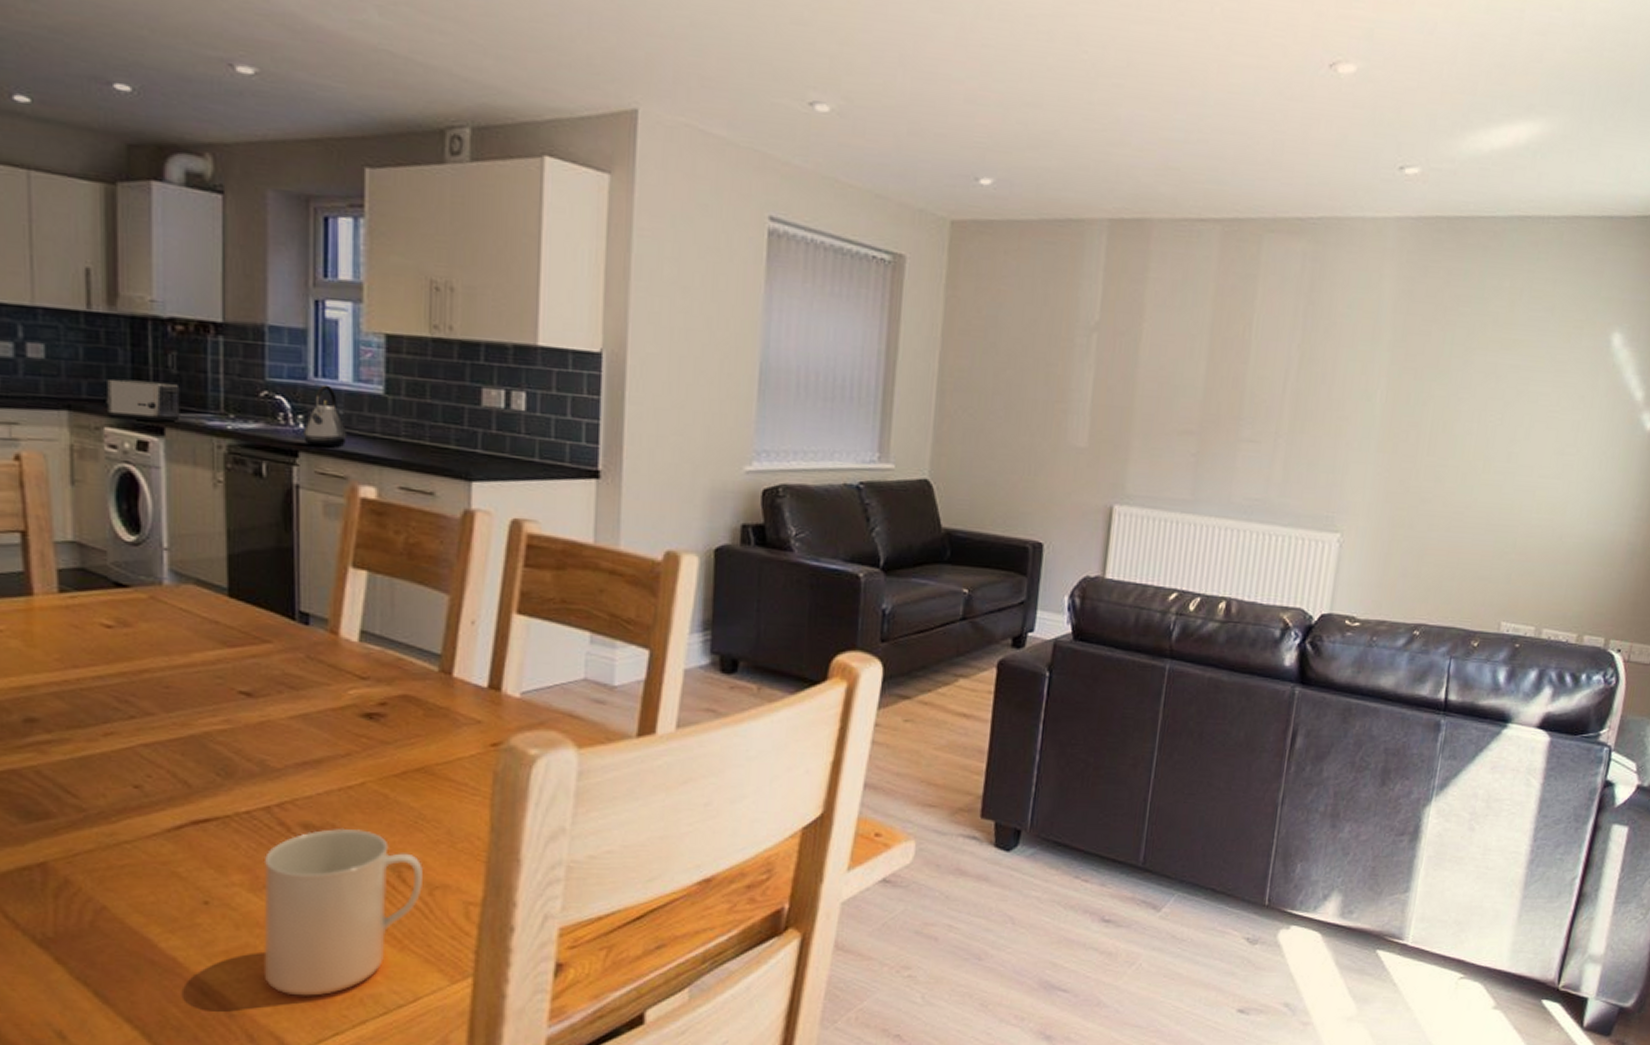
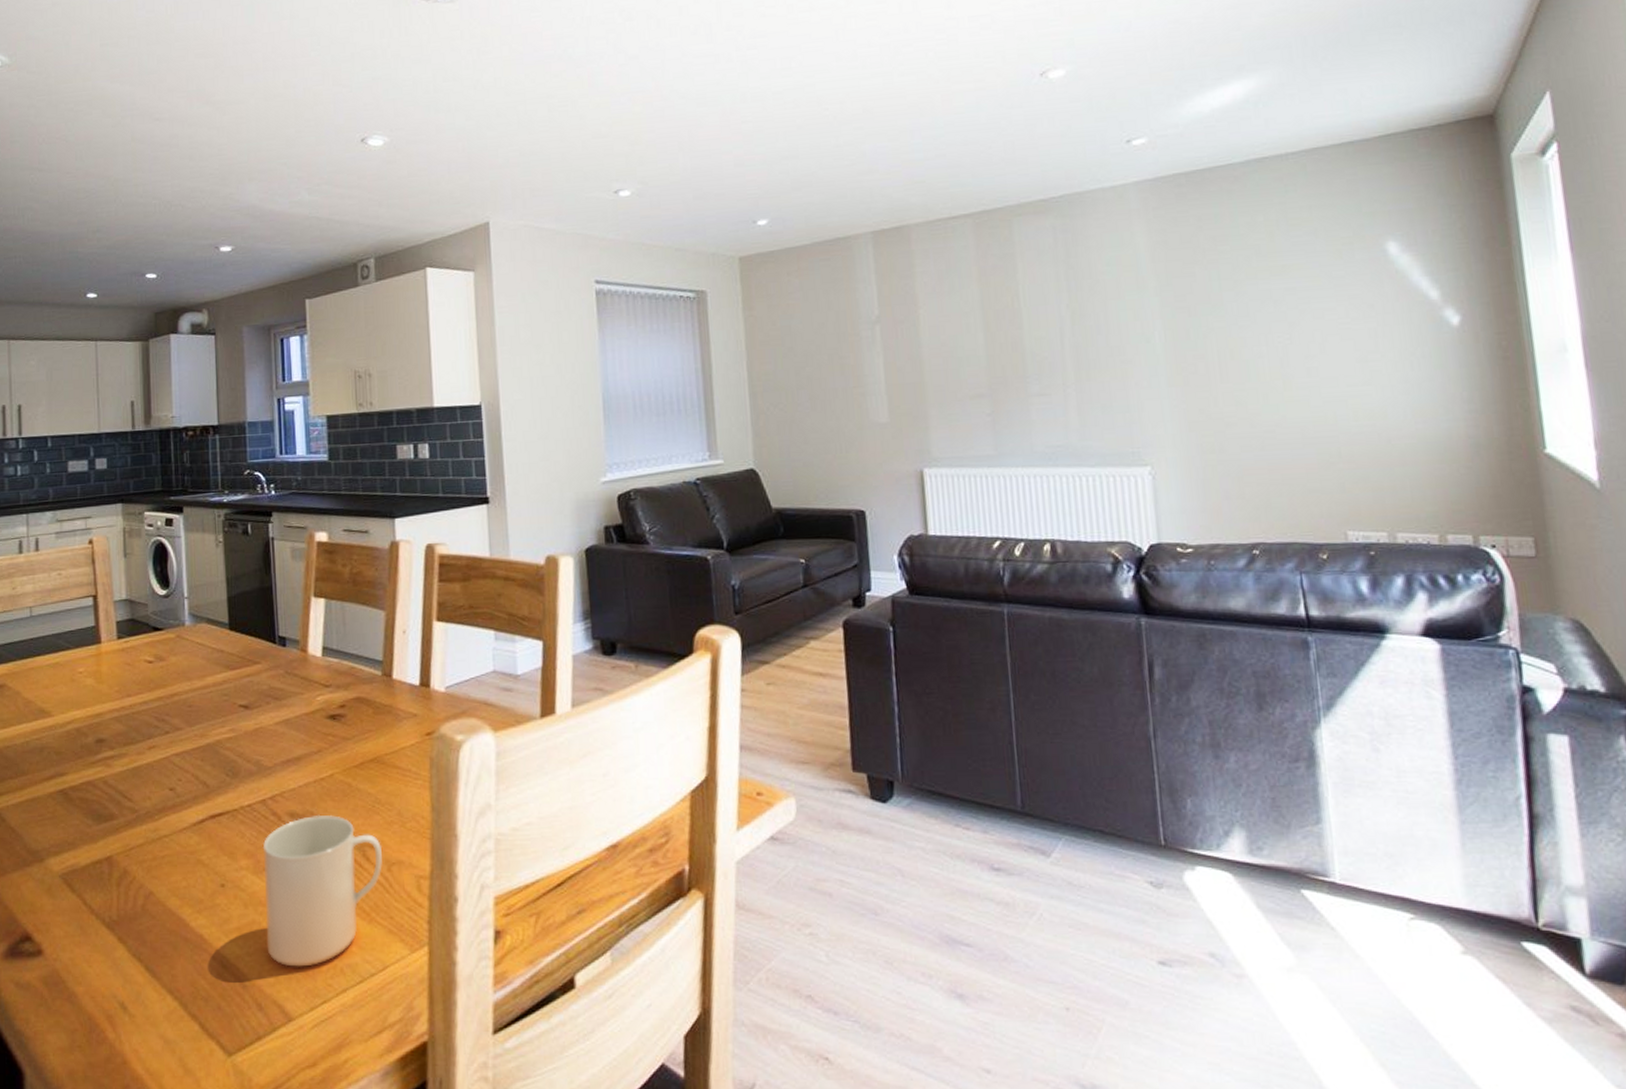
toaster: present [105,378,180,423] -> none [144,473,193,505]
kettle: present [302,384,348,448] -> none [274,459,305,507]

